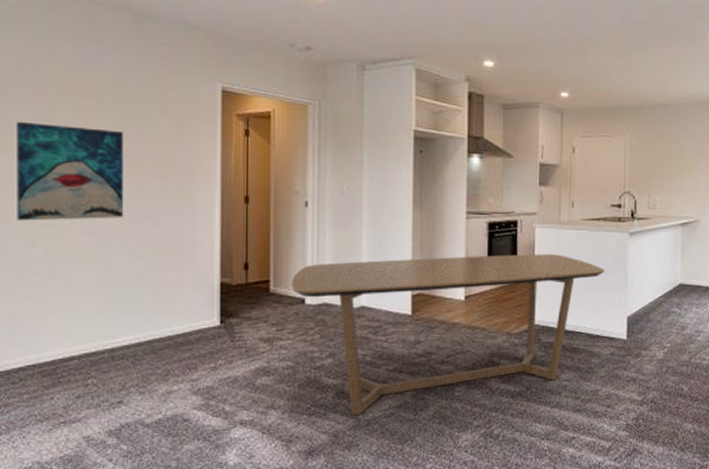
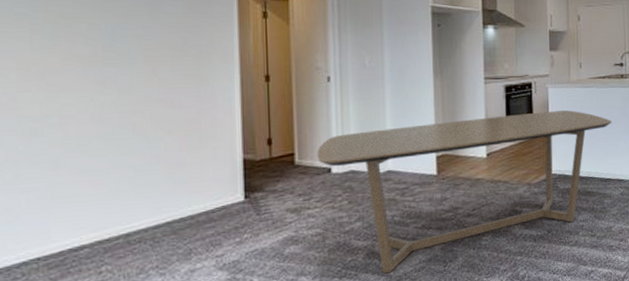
wall art: present [17,121,124,221] -> none [10,13,136,113]

